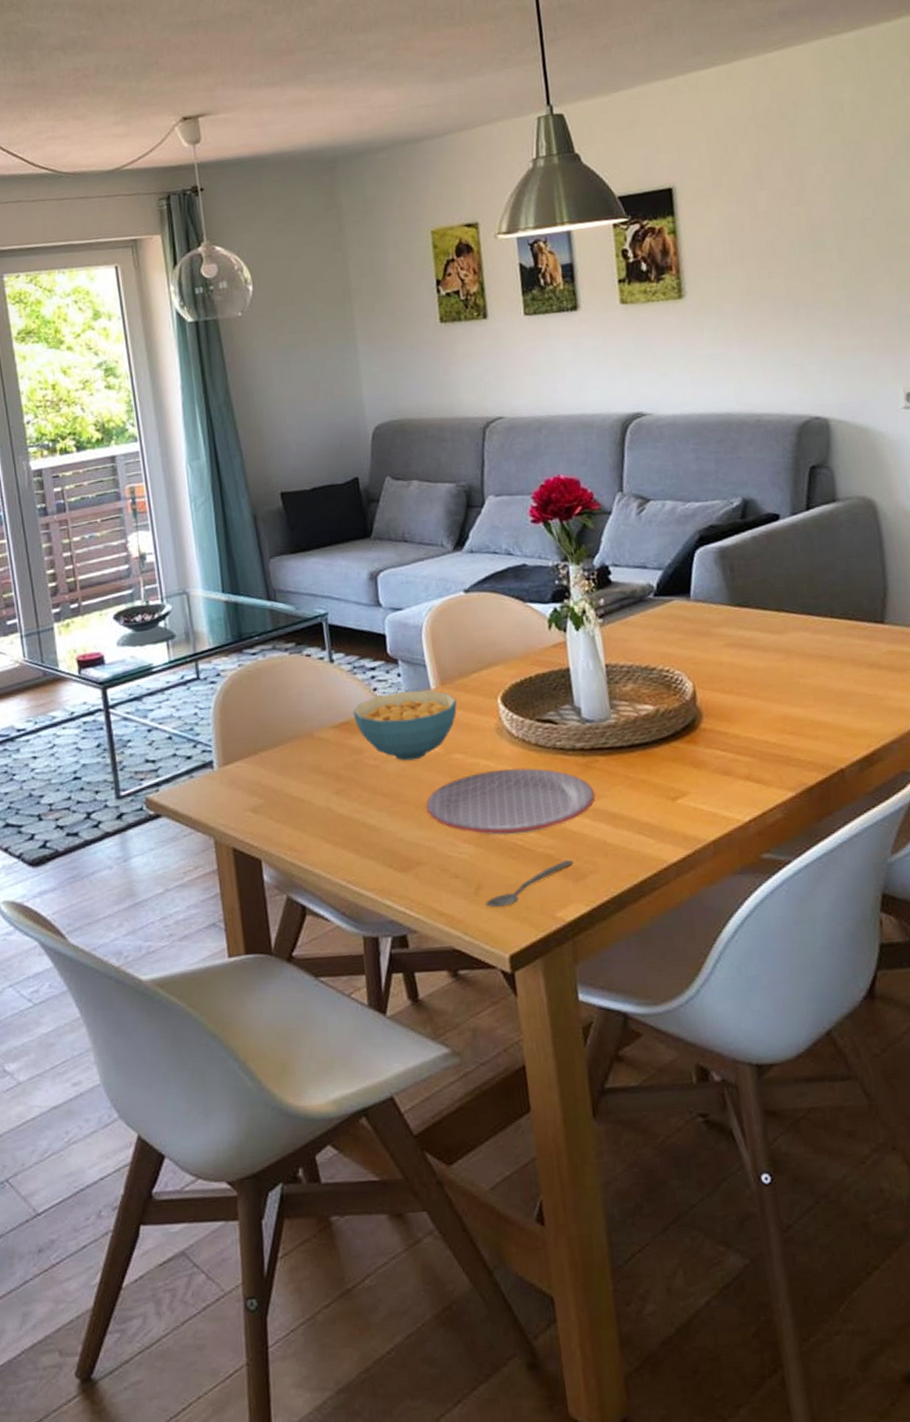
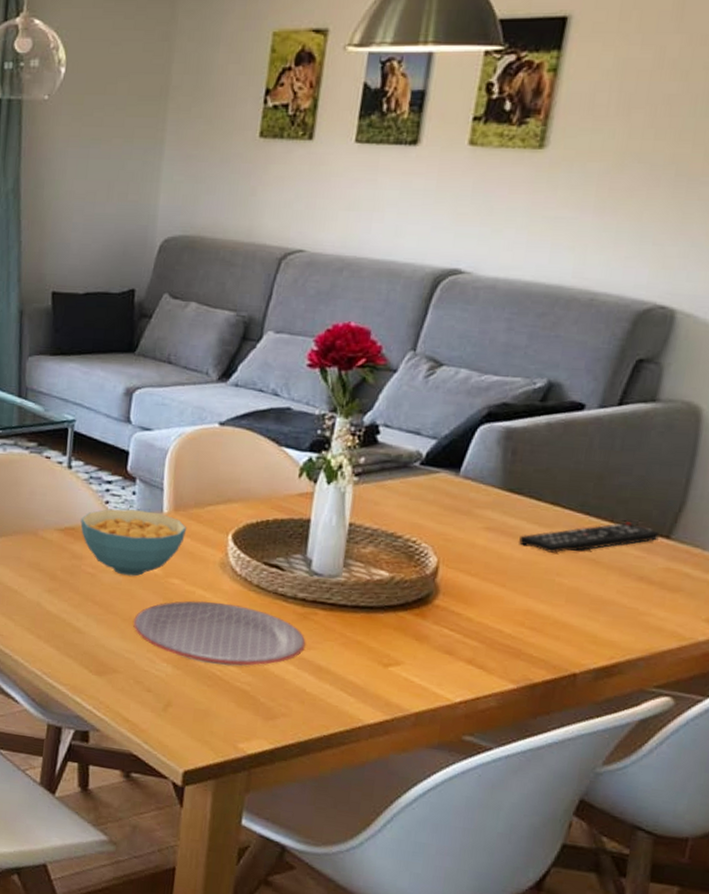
spoon: present [485,860,573,907] -> none [171,698,267,727]
remote control: none [758,615,875,657] -> present [519,522,660,553]

